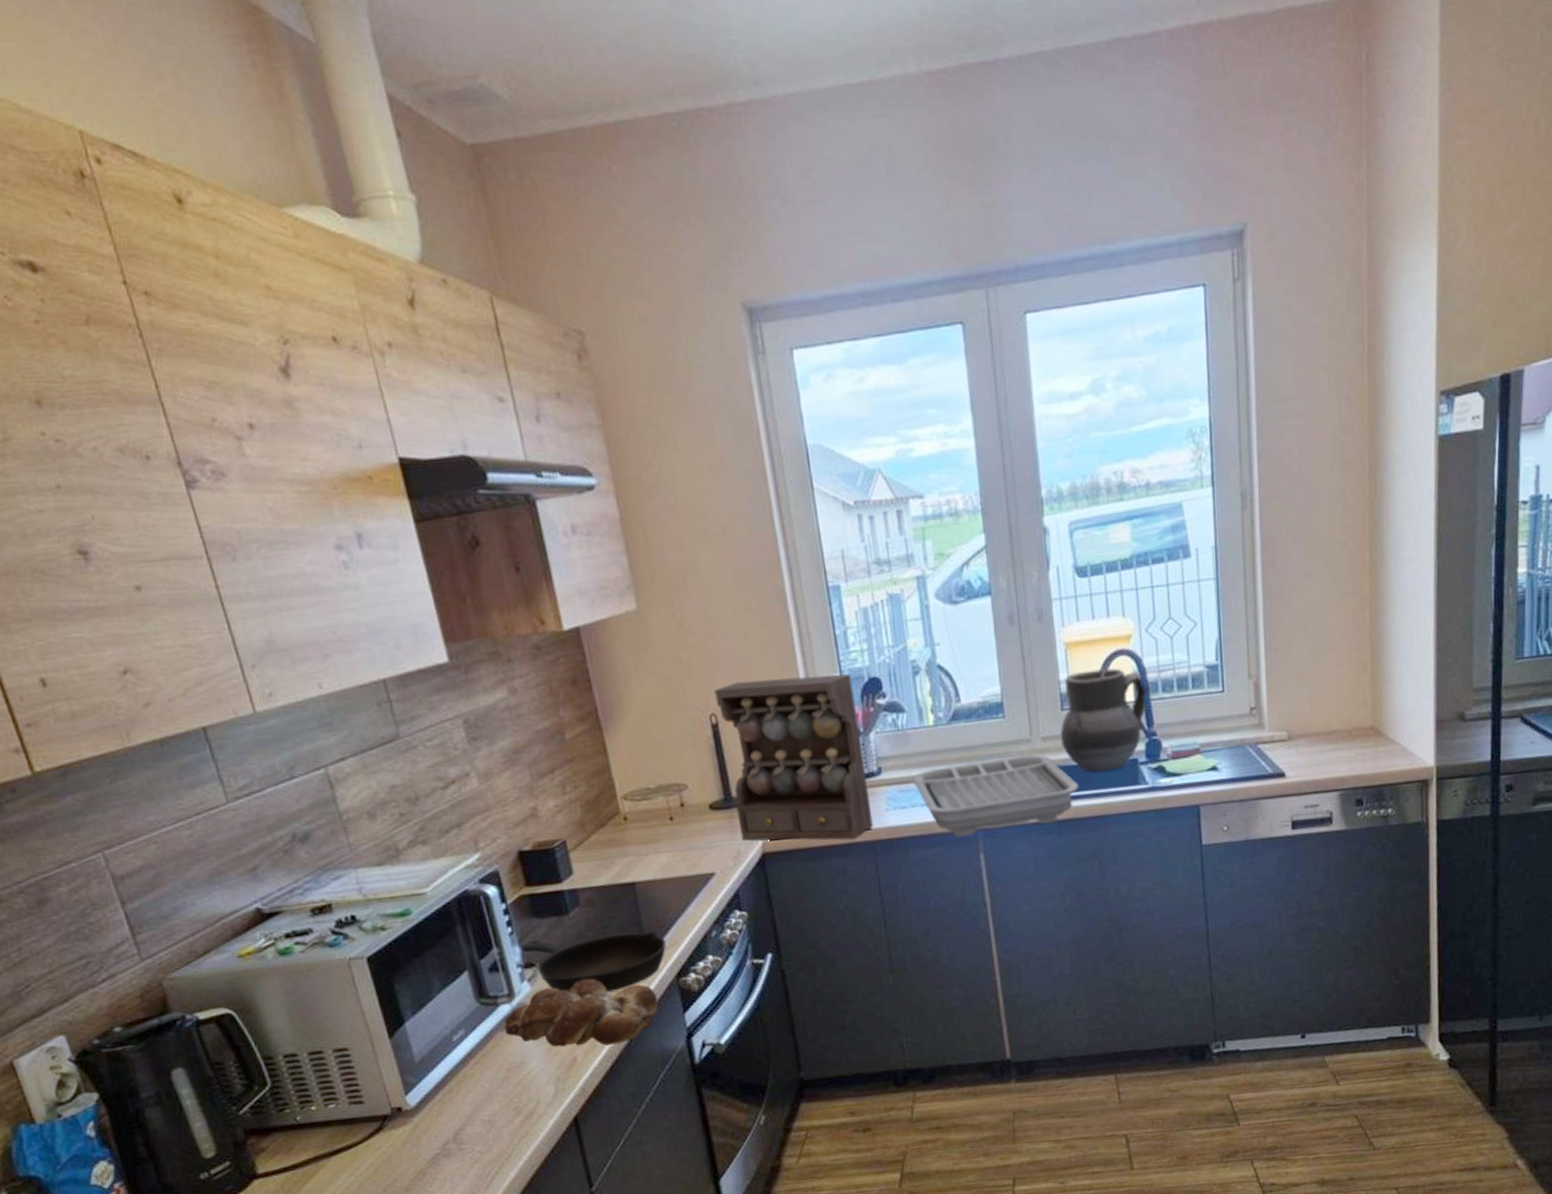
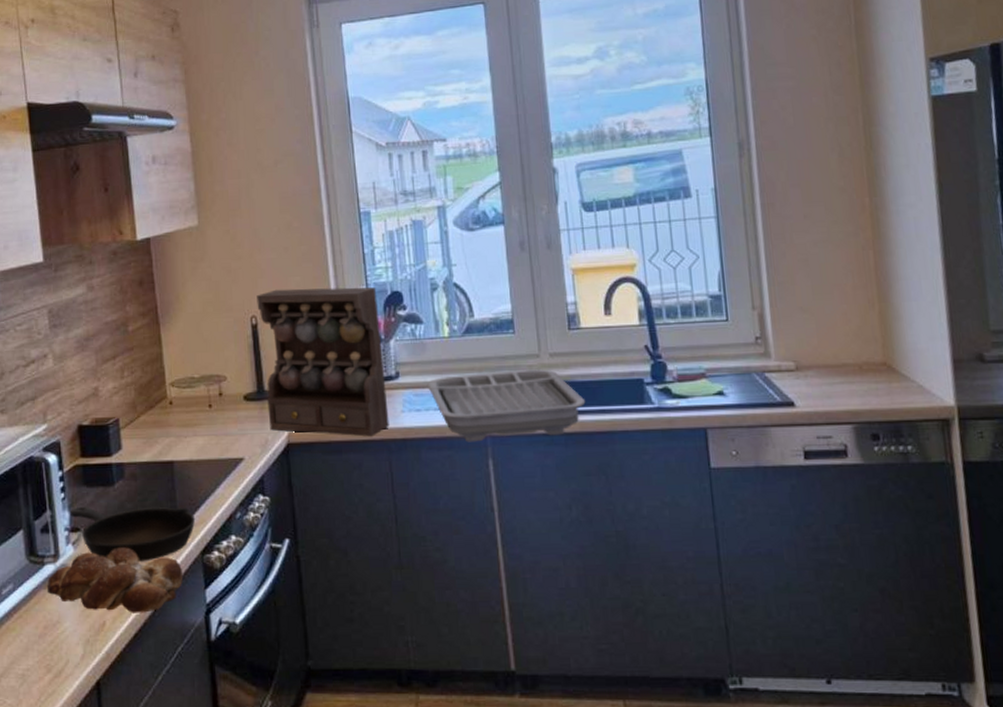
ceramic jug: present [1060,668,1151,772] -> none [567,293,655,389]

